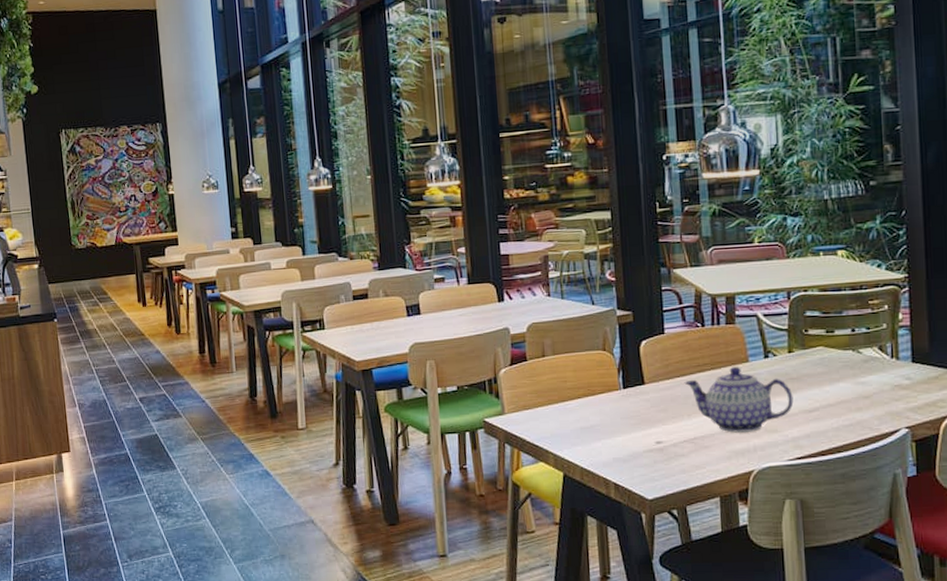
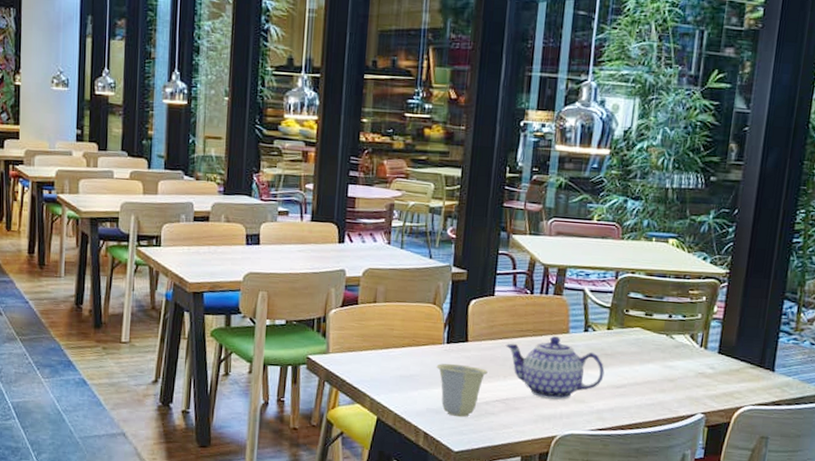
cup: none [616,408,670,464] -> present [436,363,488,418]

